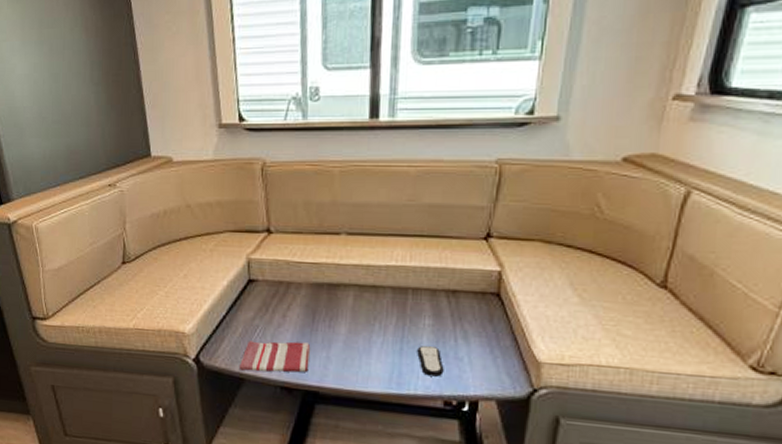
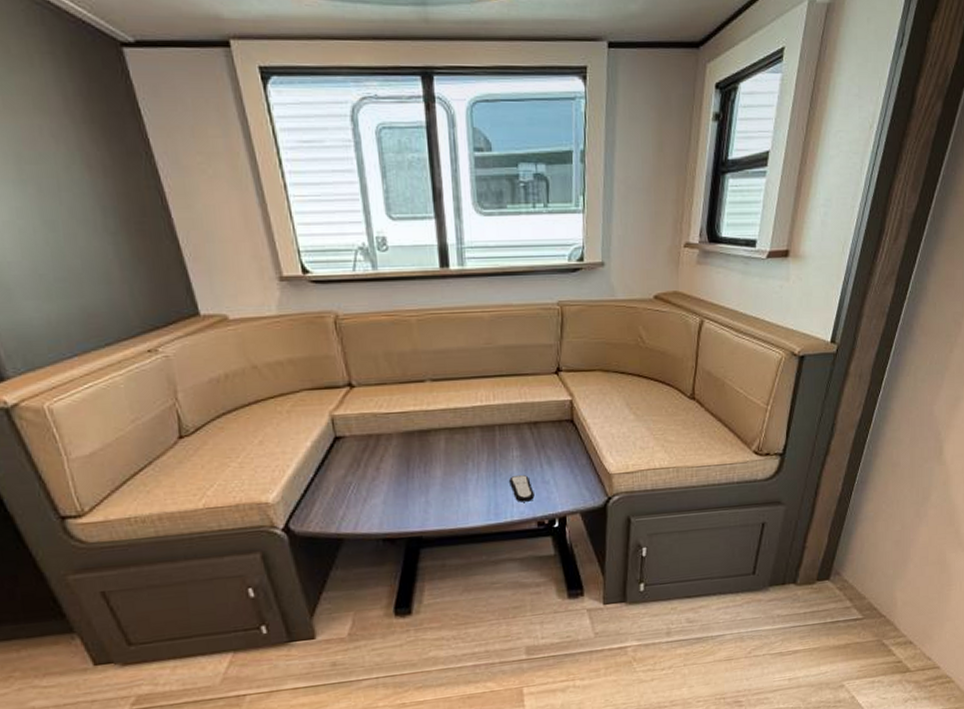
dish towel: present [240,341,311,373] -> none [336,491,409,531]

